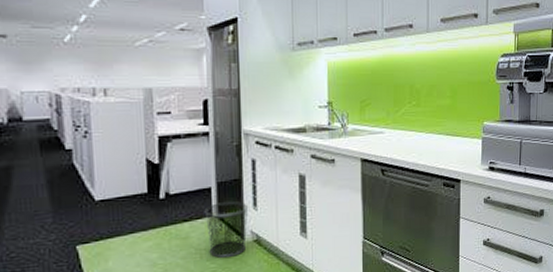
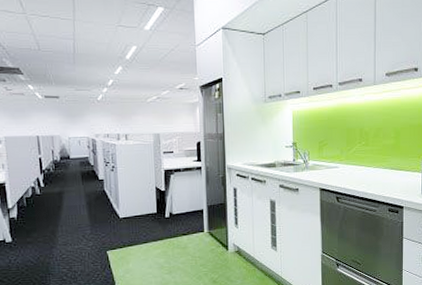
waste bin: present [204,201,249,258] -> none [198,221,232,264]

